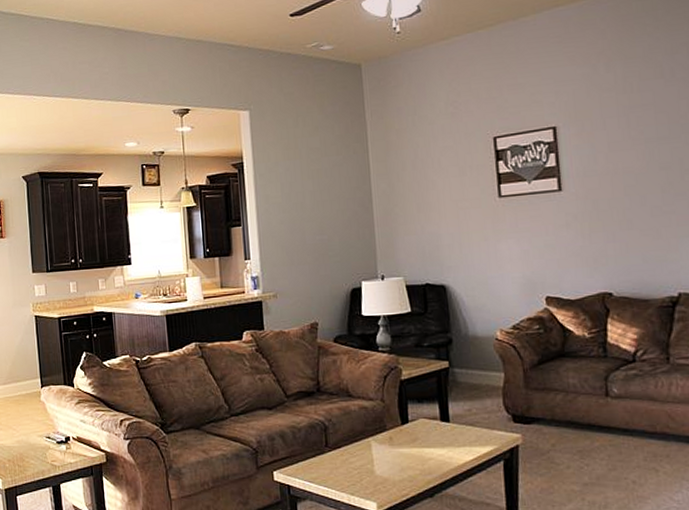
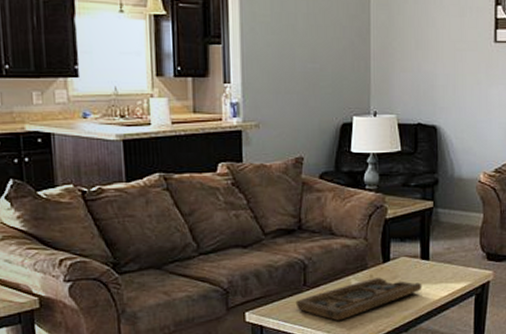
decorative tray: none [319,440,445,483] -> present [295,278,422,321]

